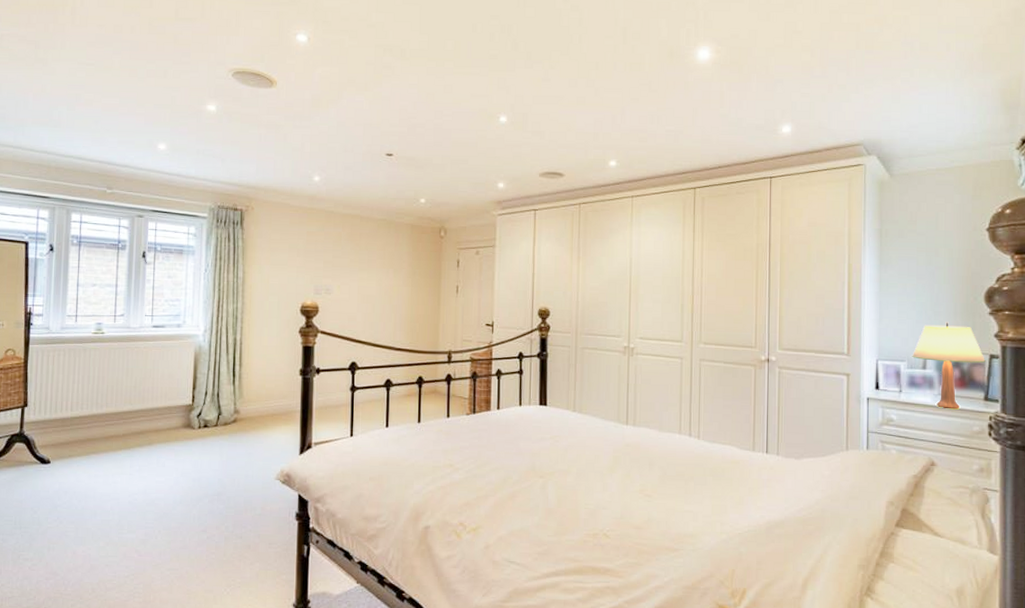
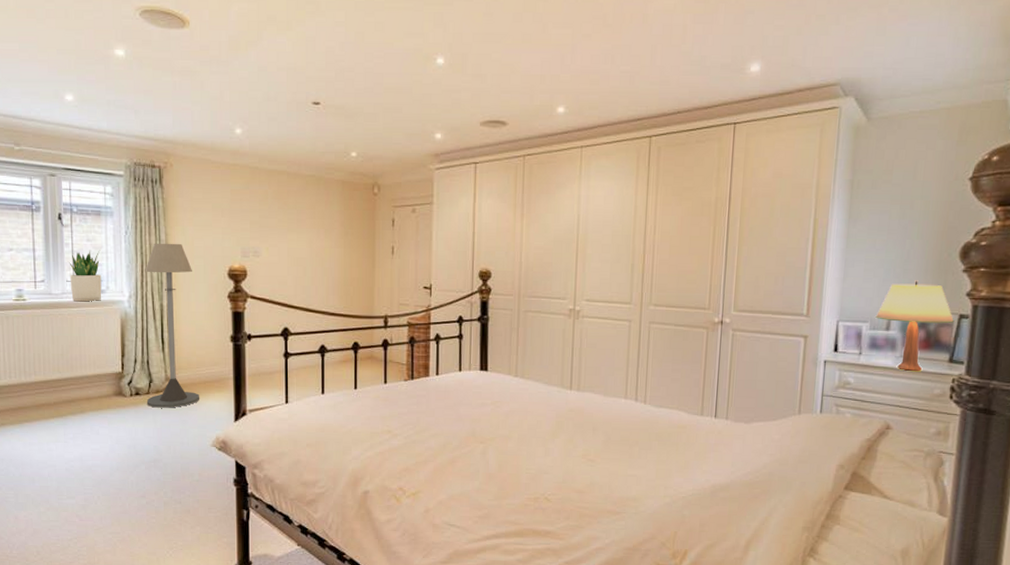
planter: none [149,286,180,336] -> present [69,250,102,302]
floor lamp: none [214,280,266,441] -> present [145,243,199,408]

